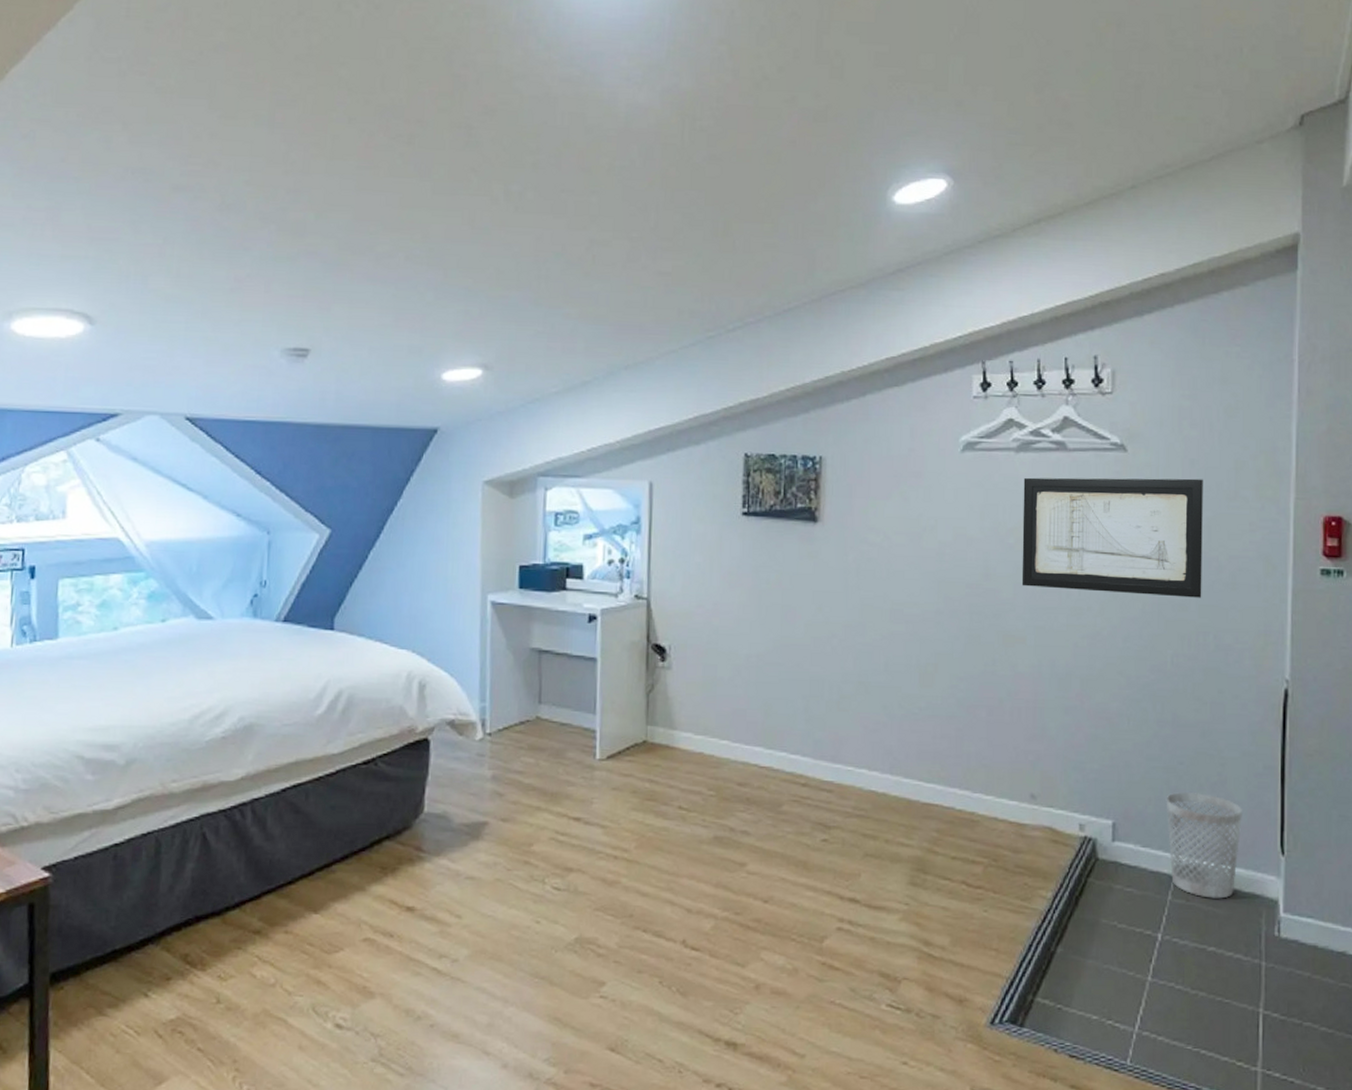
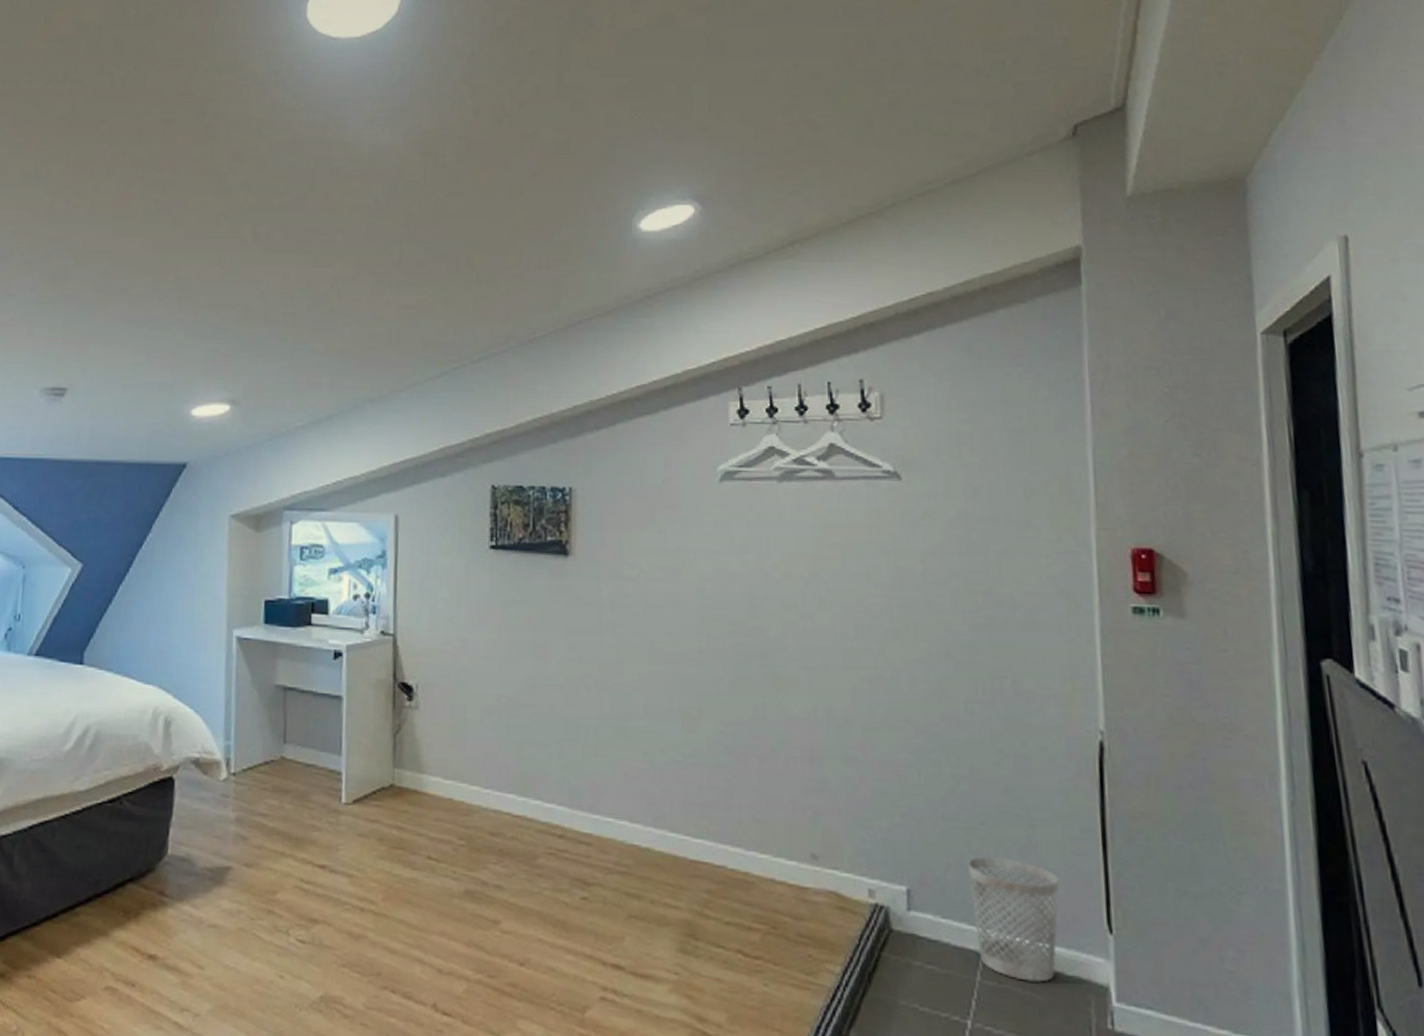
wall art: present [1021,477,1203,598] -> none [788,508,996,638]

